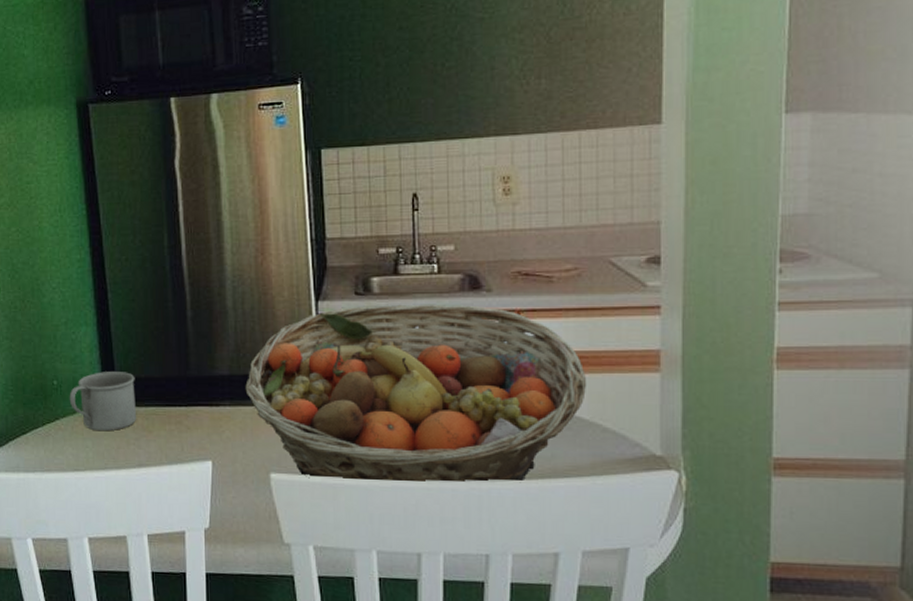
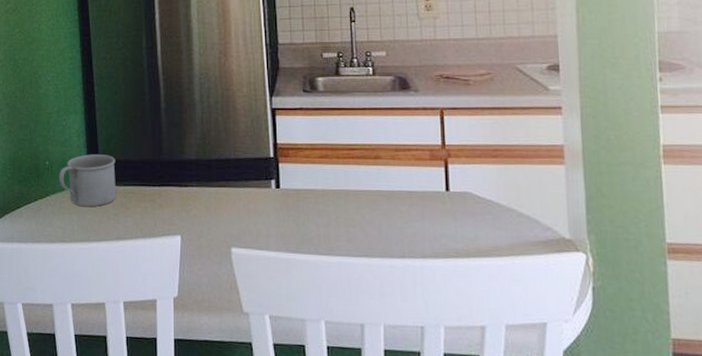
fruit basket: present [245,304,587,483] -> none [210,101,503,261]

